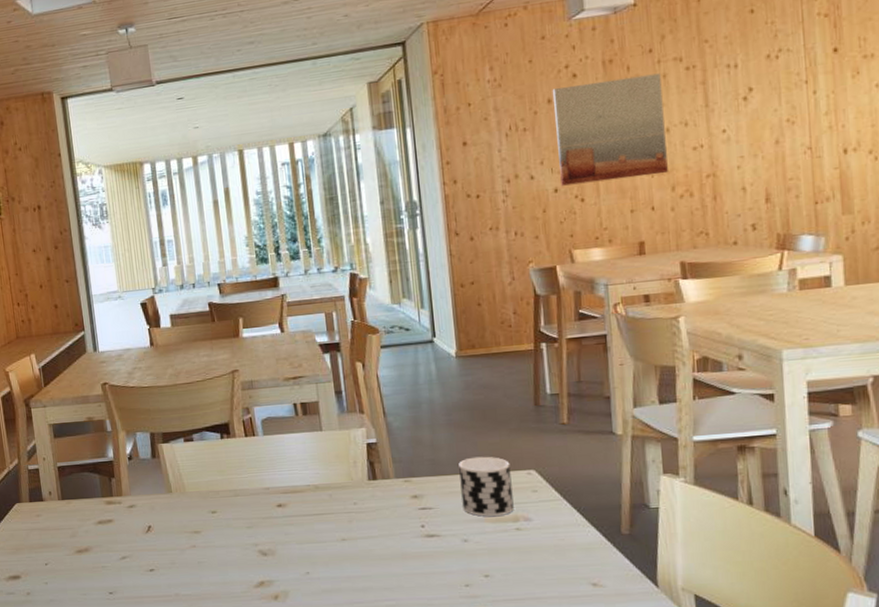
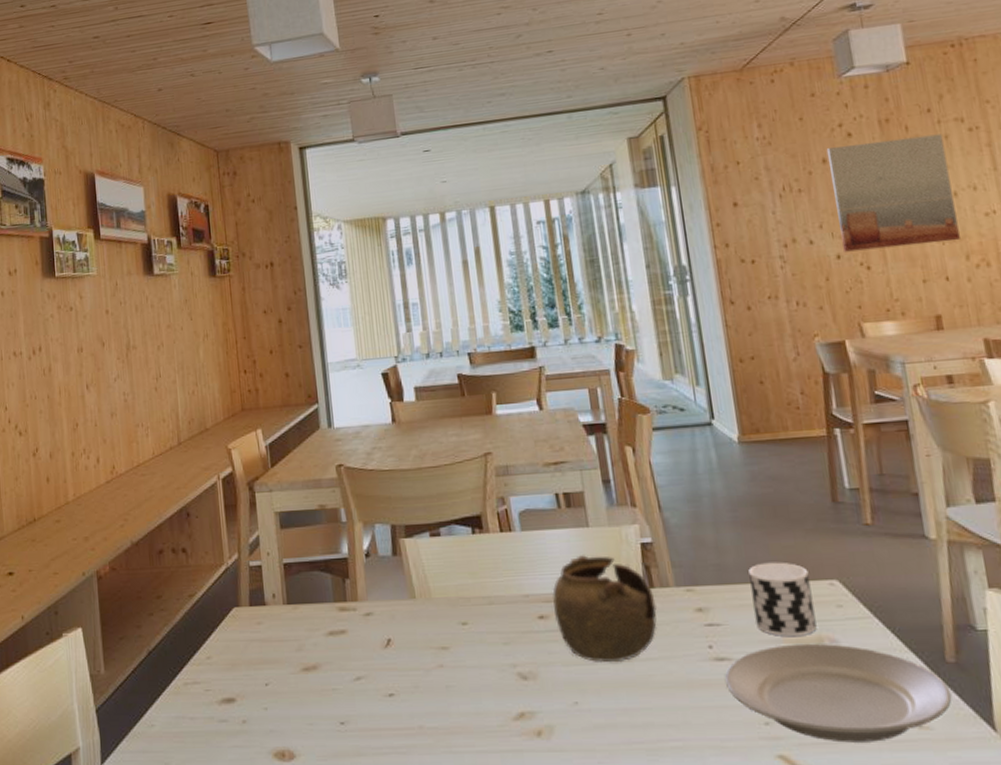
teapot: none [289,454,379,541] -> present [552,555,657,663]
plate: none [433,521,624,599] -> present [724,643,952,743]

